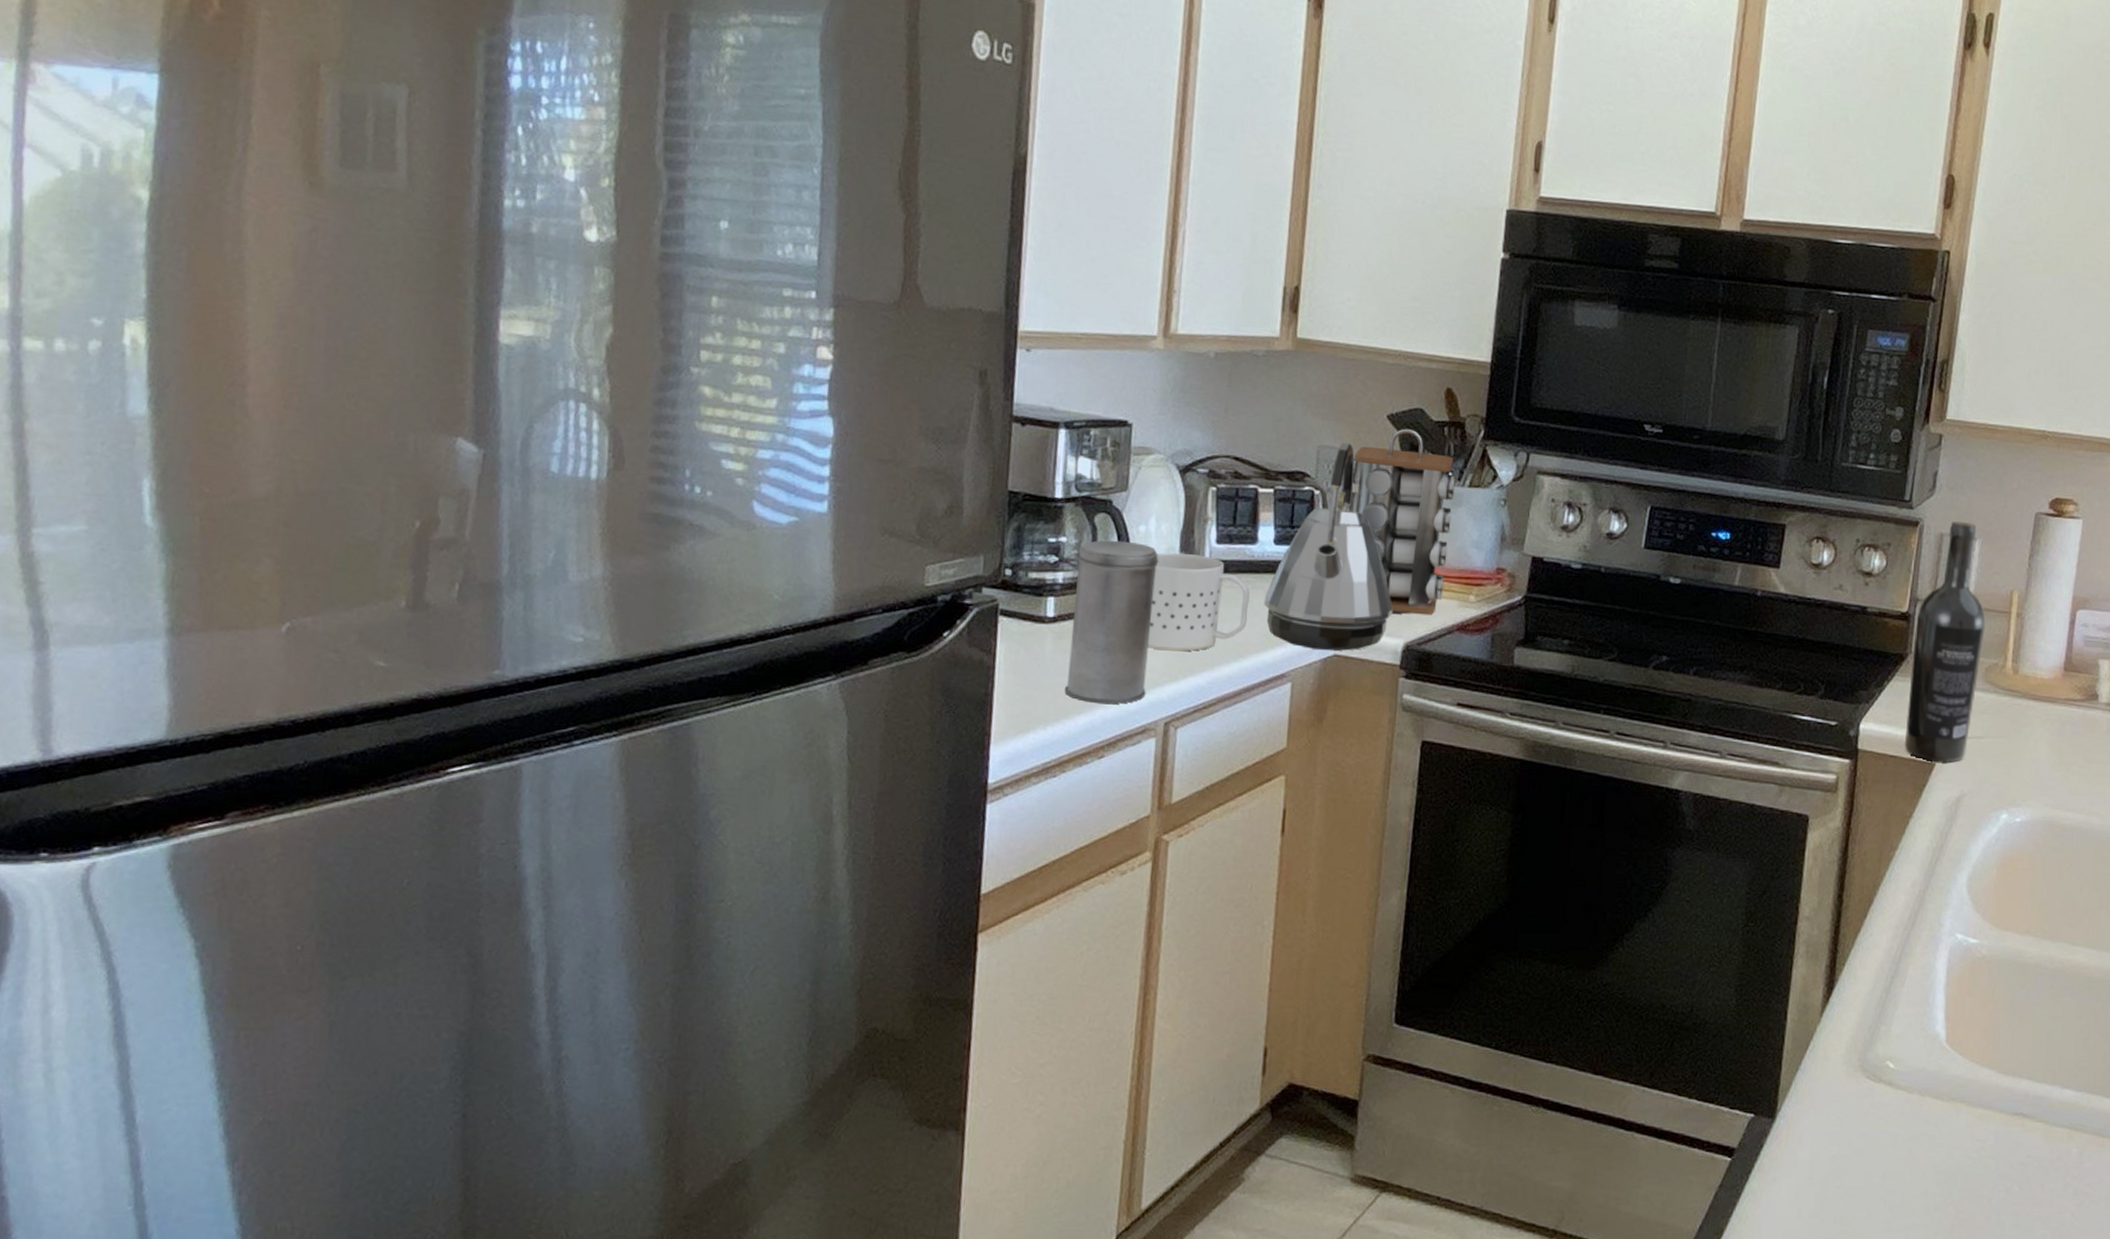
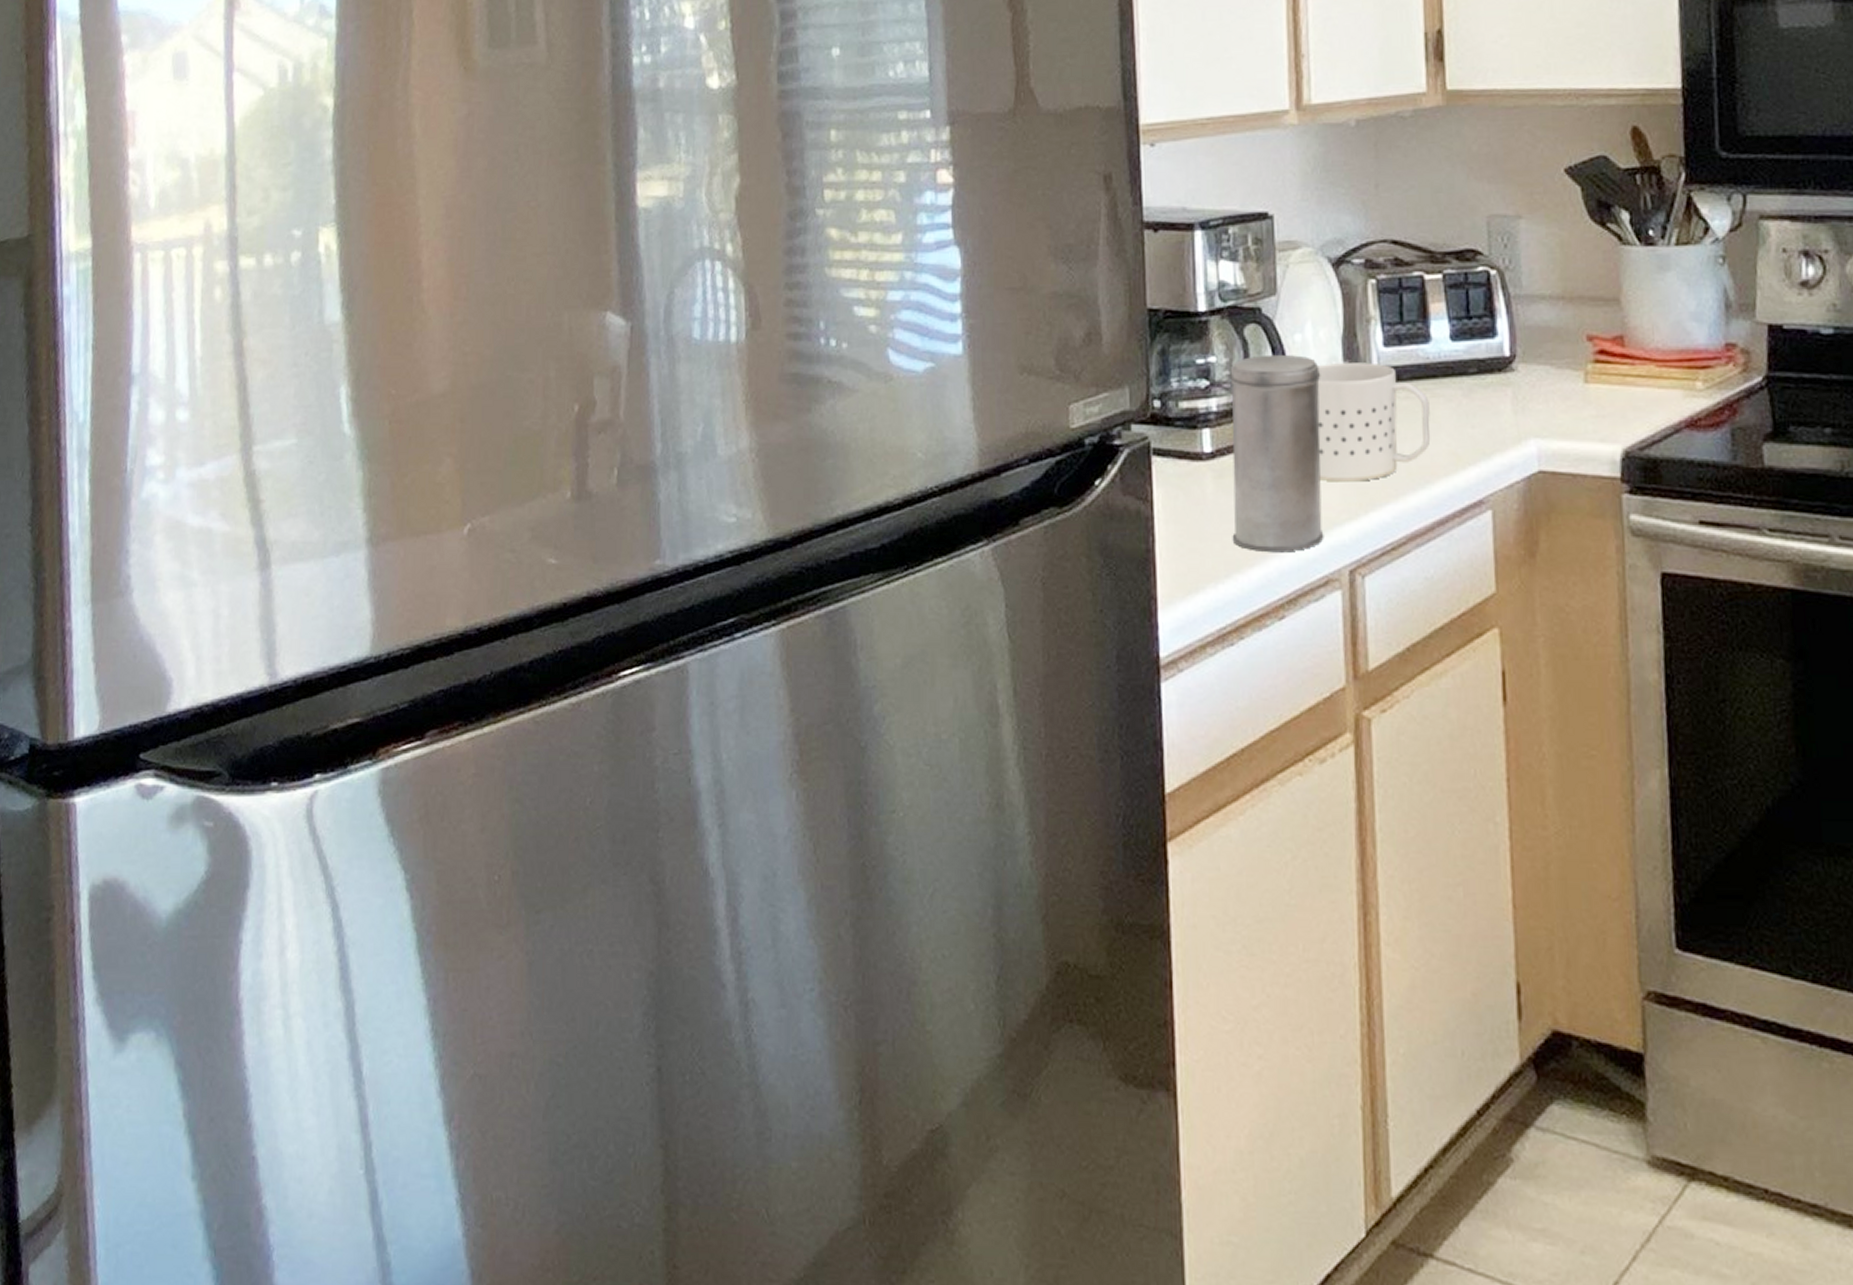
kettle: present [1264,443,1393,651] -> none [1447,208,1604,466]
spice rack: present [1347,428,1456,615] -> none [1531,181,1663,413]

